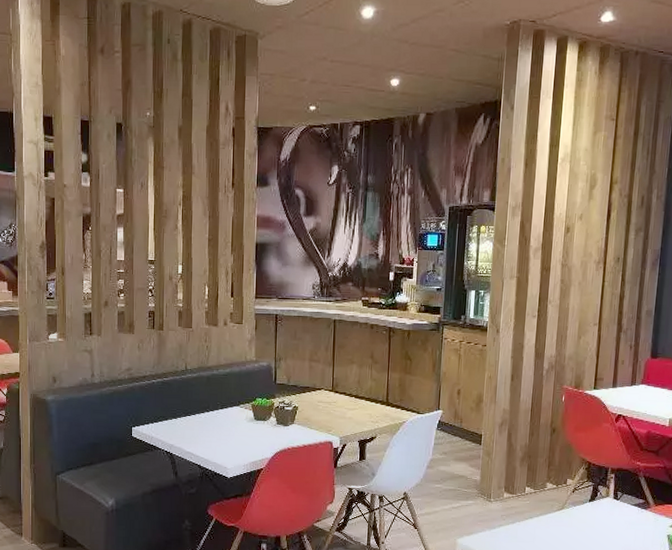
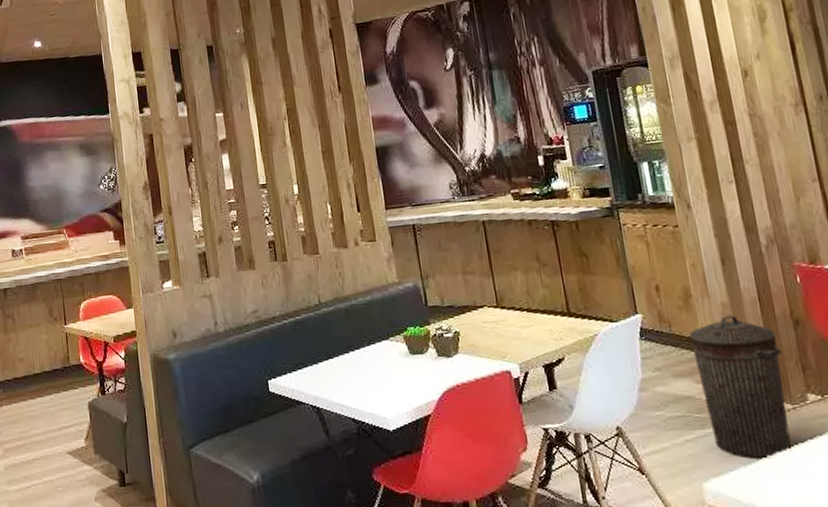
trash can: none [473,419,537,526] -> present [689,315,792,459]

